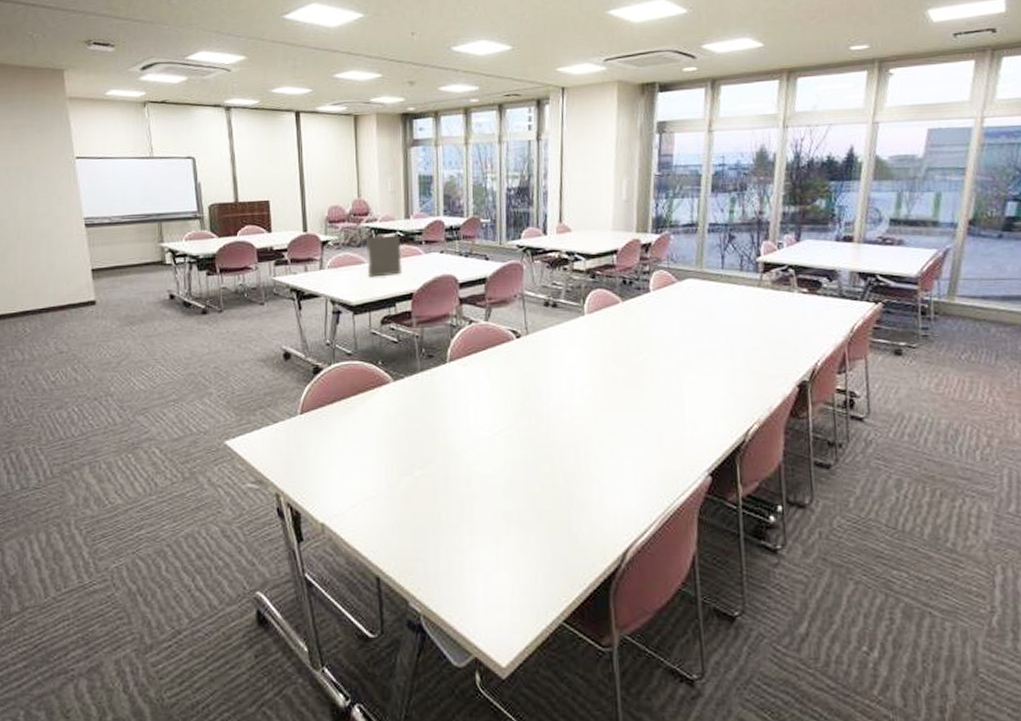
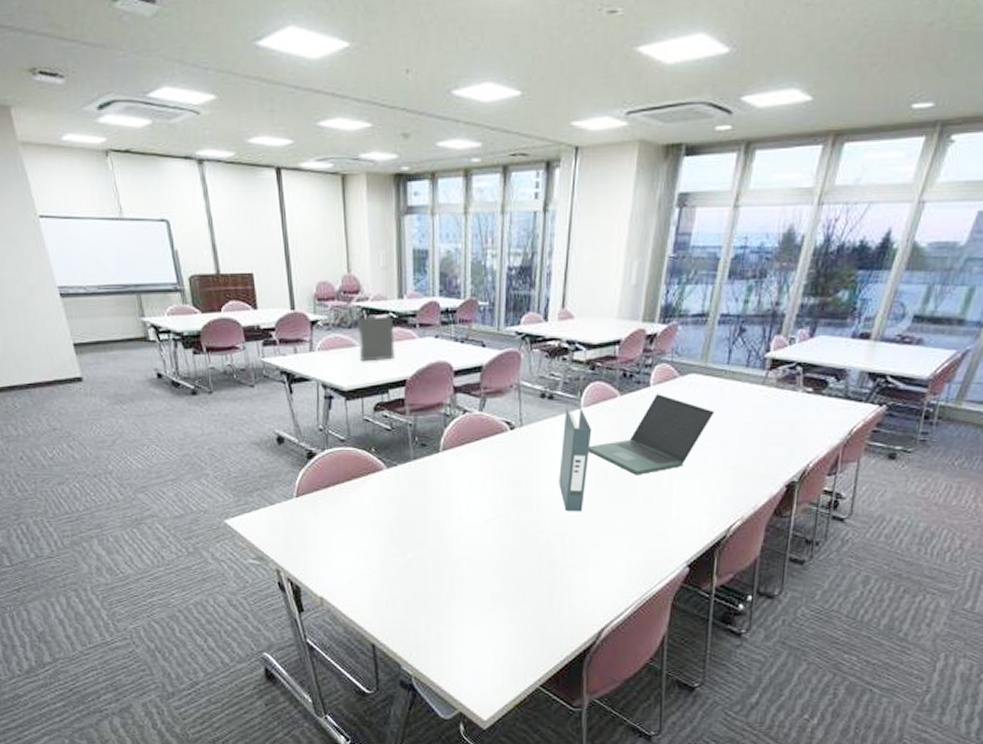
binder: none [568,315,598,419] -> present [559,408,592,511]
laptop: none [596,299,715,380] -> present [589,394,714,475]

